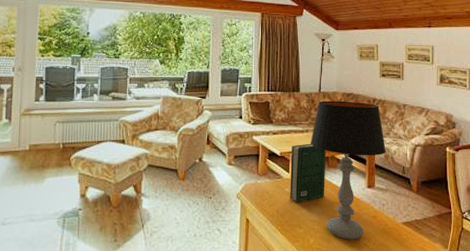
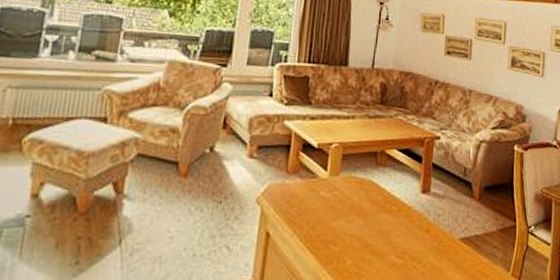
book: present [290,143,327,202] -> none [325,133,376,210]
table lamp: present [310,100,387,240] -> none [356,79,447,261]

